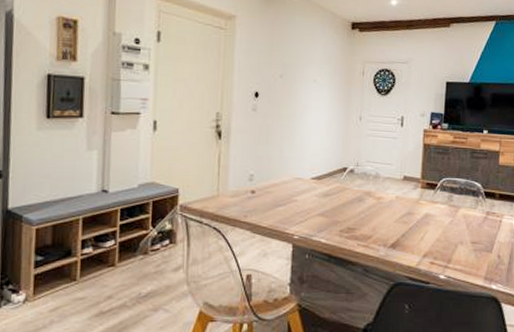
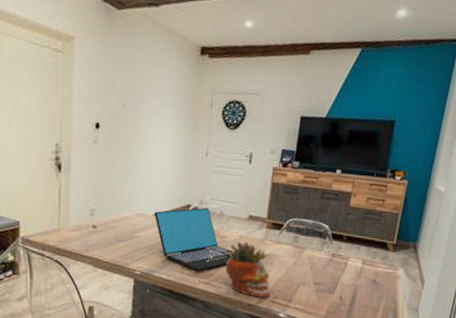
laptop: none [311,169,391,235] -> present [154,207,234,272]
succulent planter: none [383,202,430,260] -> present [225,241,271,299]

